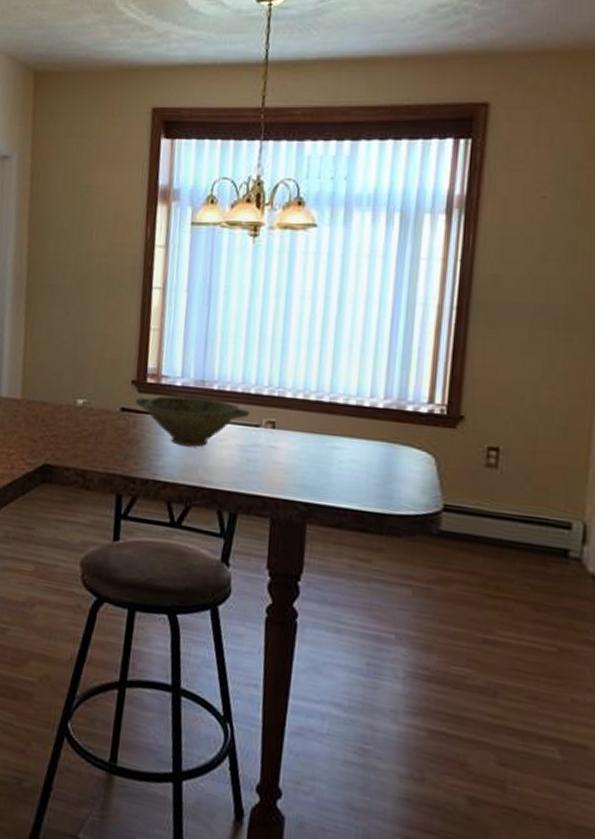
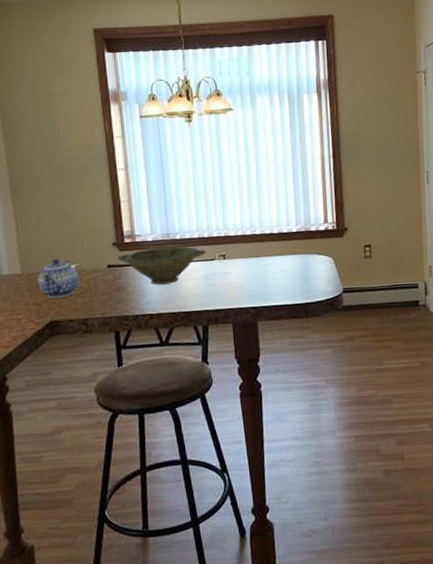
teapot: none [37,387,85,438] -> present [38,258,80,299]

